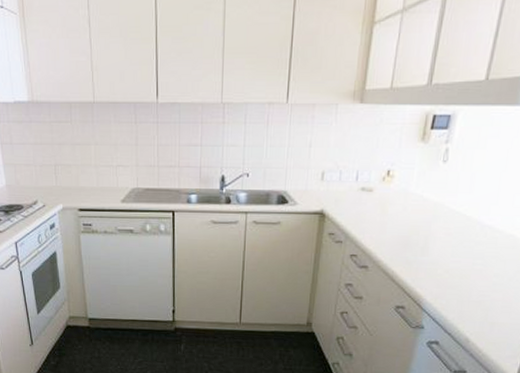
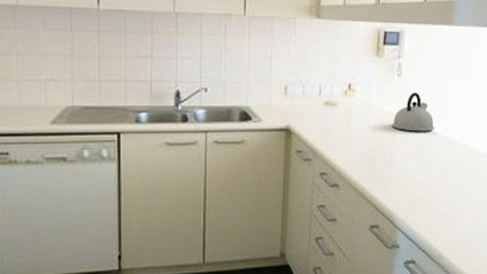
kettle: none [430,179,479,220] -> present [392,92,434,132]

